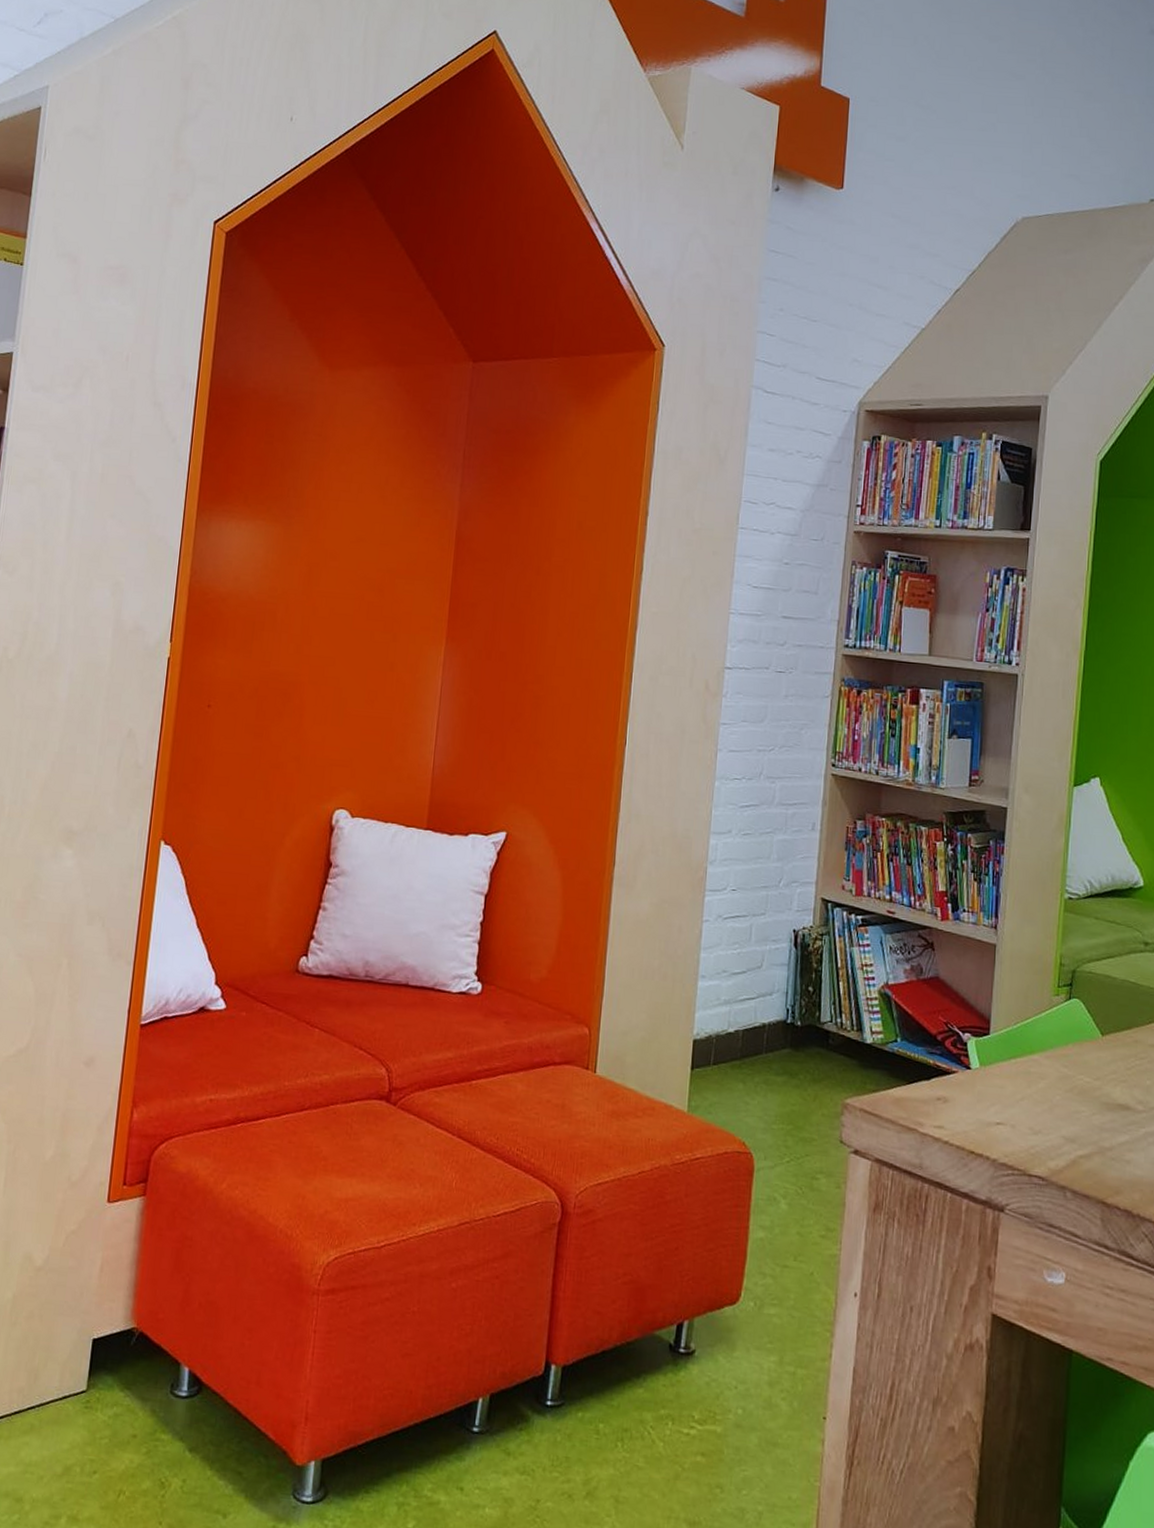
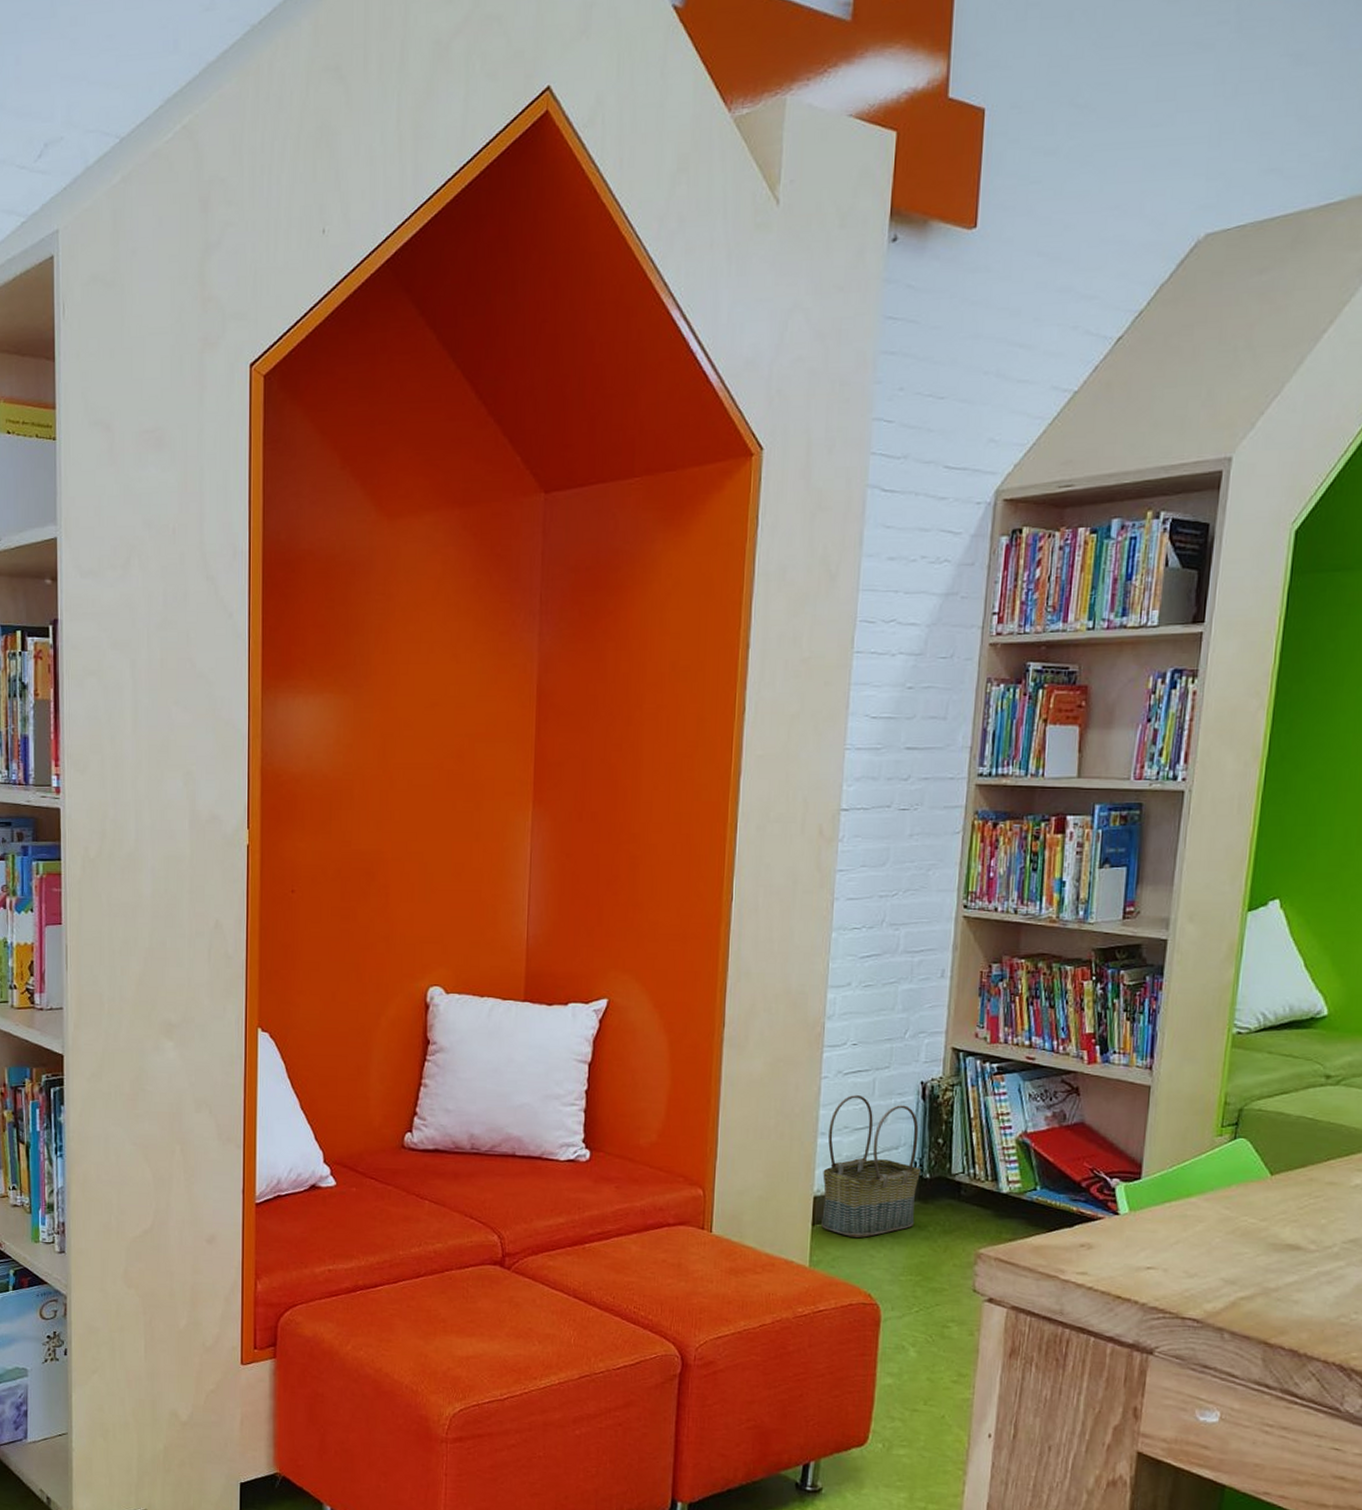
basket: none [700,939,792,1084] -> present [821,1094,921,1238]

